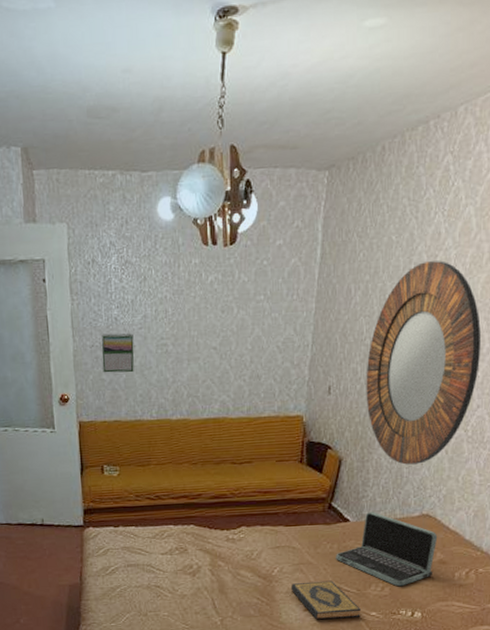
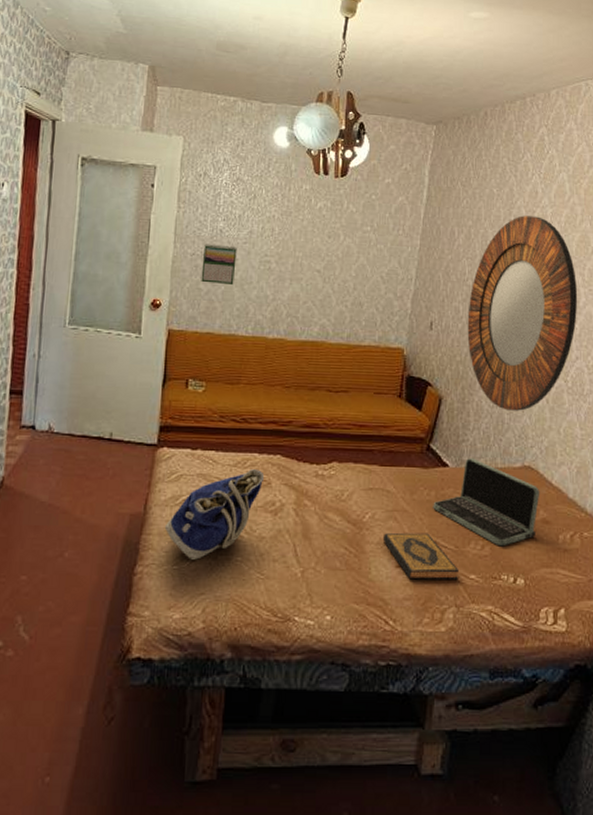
tote bag: none [99,538,181,617] -> present [164,468,265,560]

